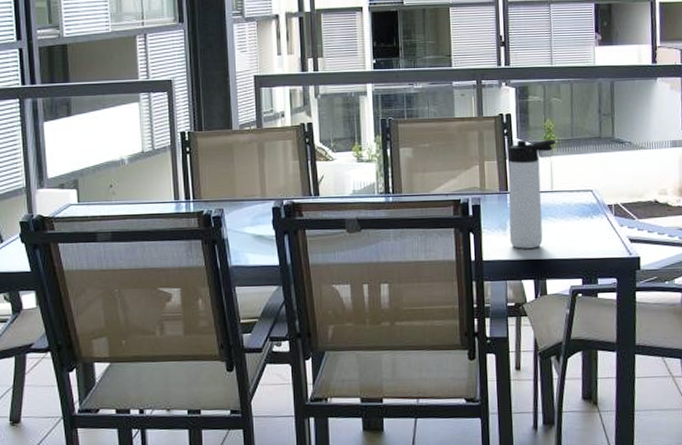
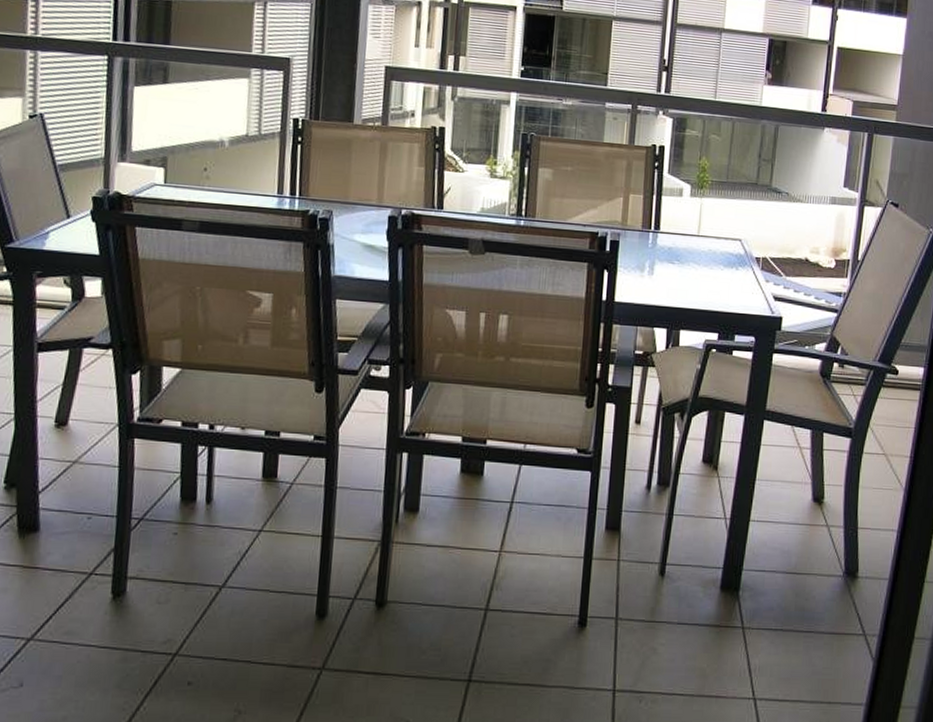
thermos bottle: present [508,139,555,249] -> none [646,175,708,295]

